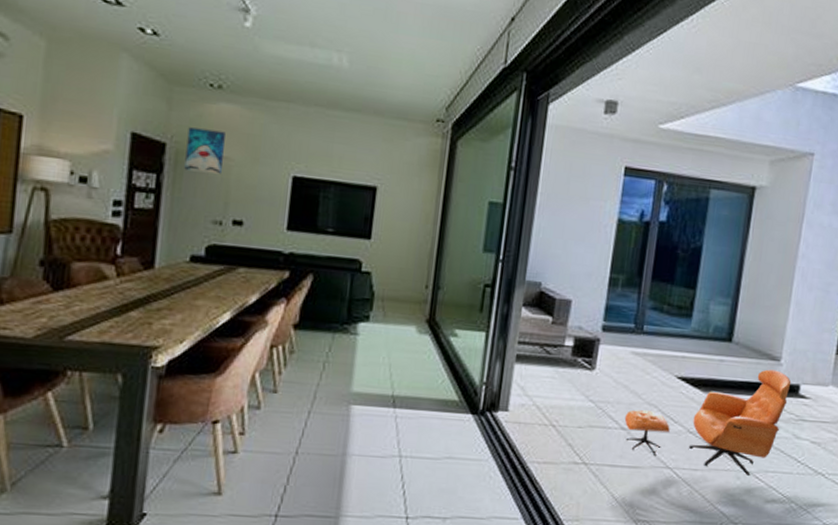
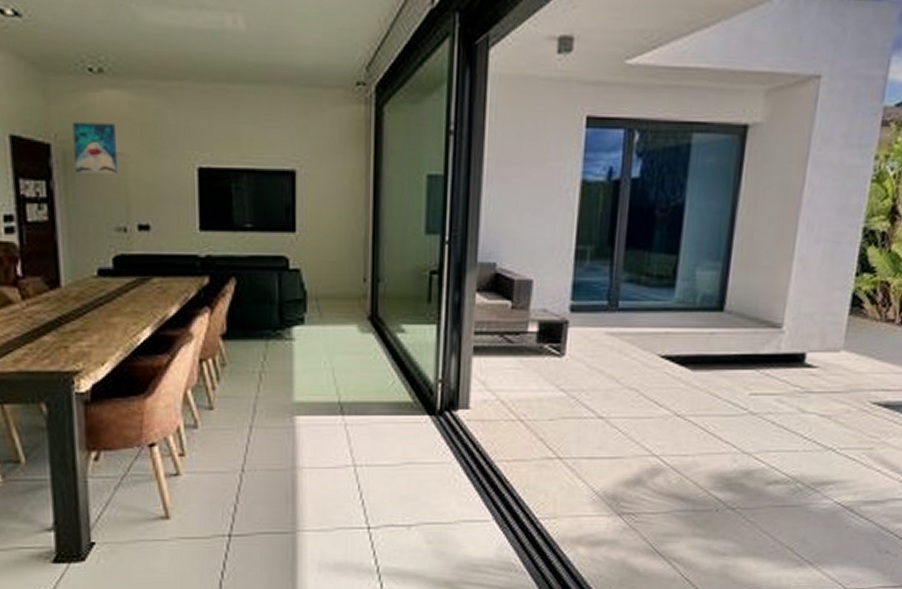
lounge chair: present [624,369,791,476] -> none [601,338,796,457]

